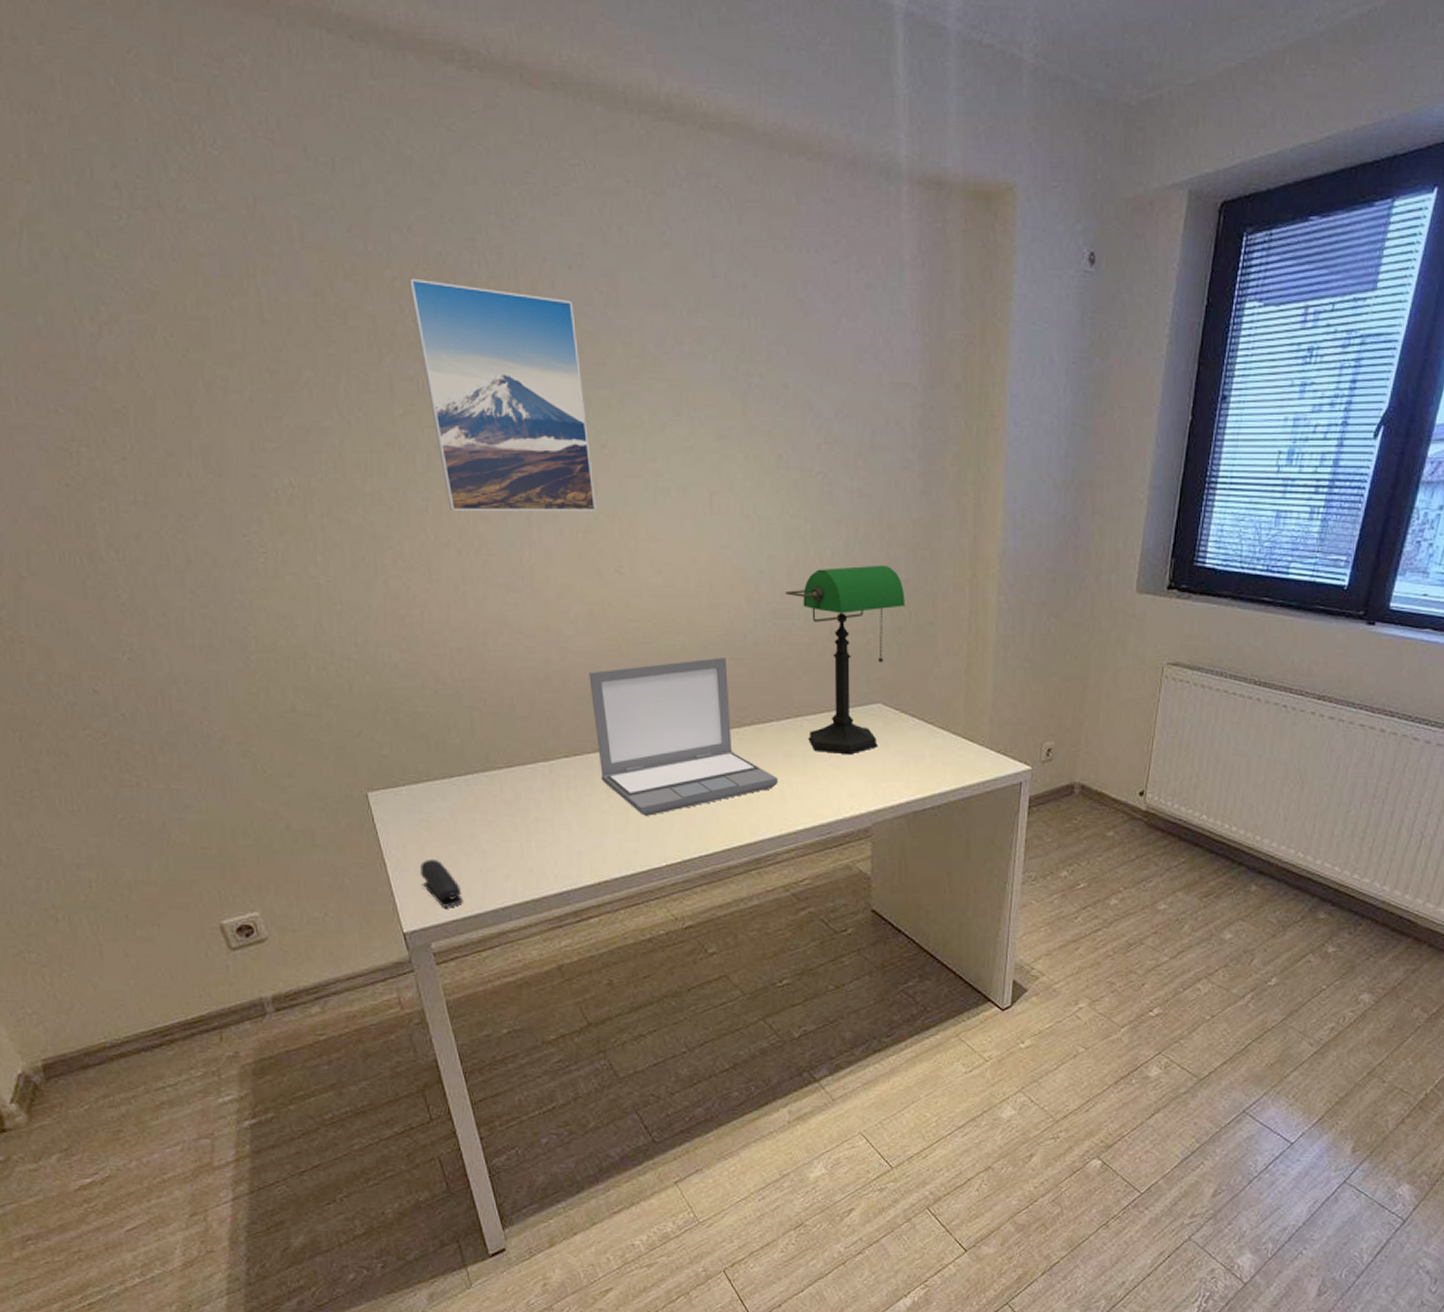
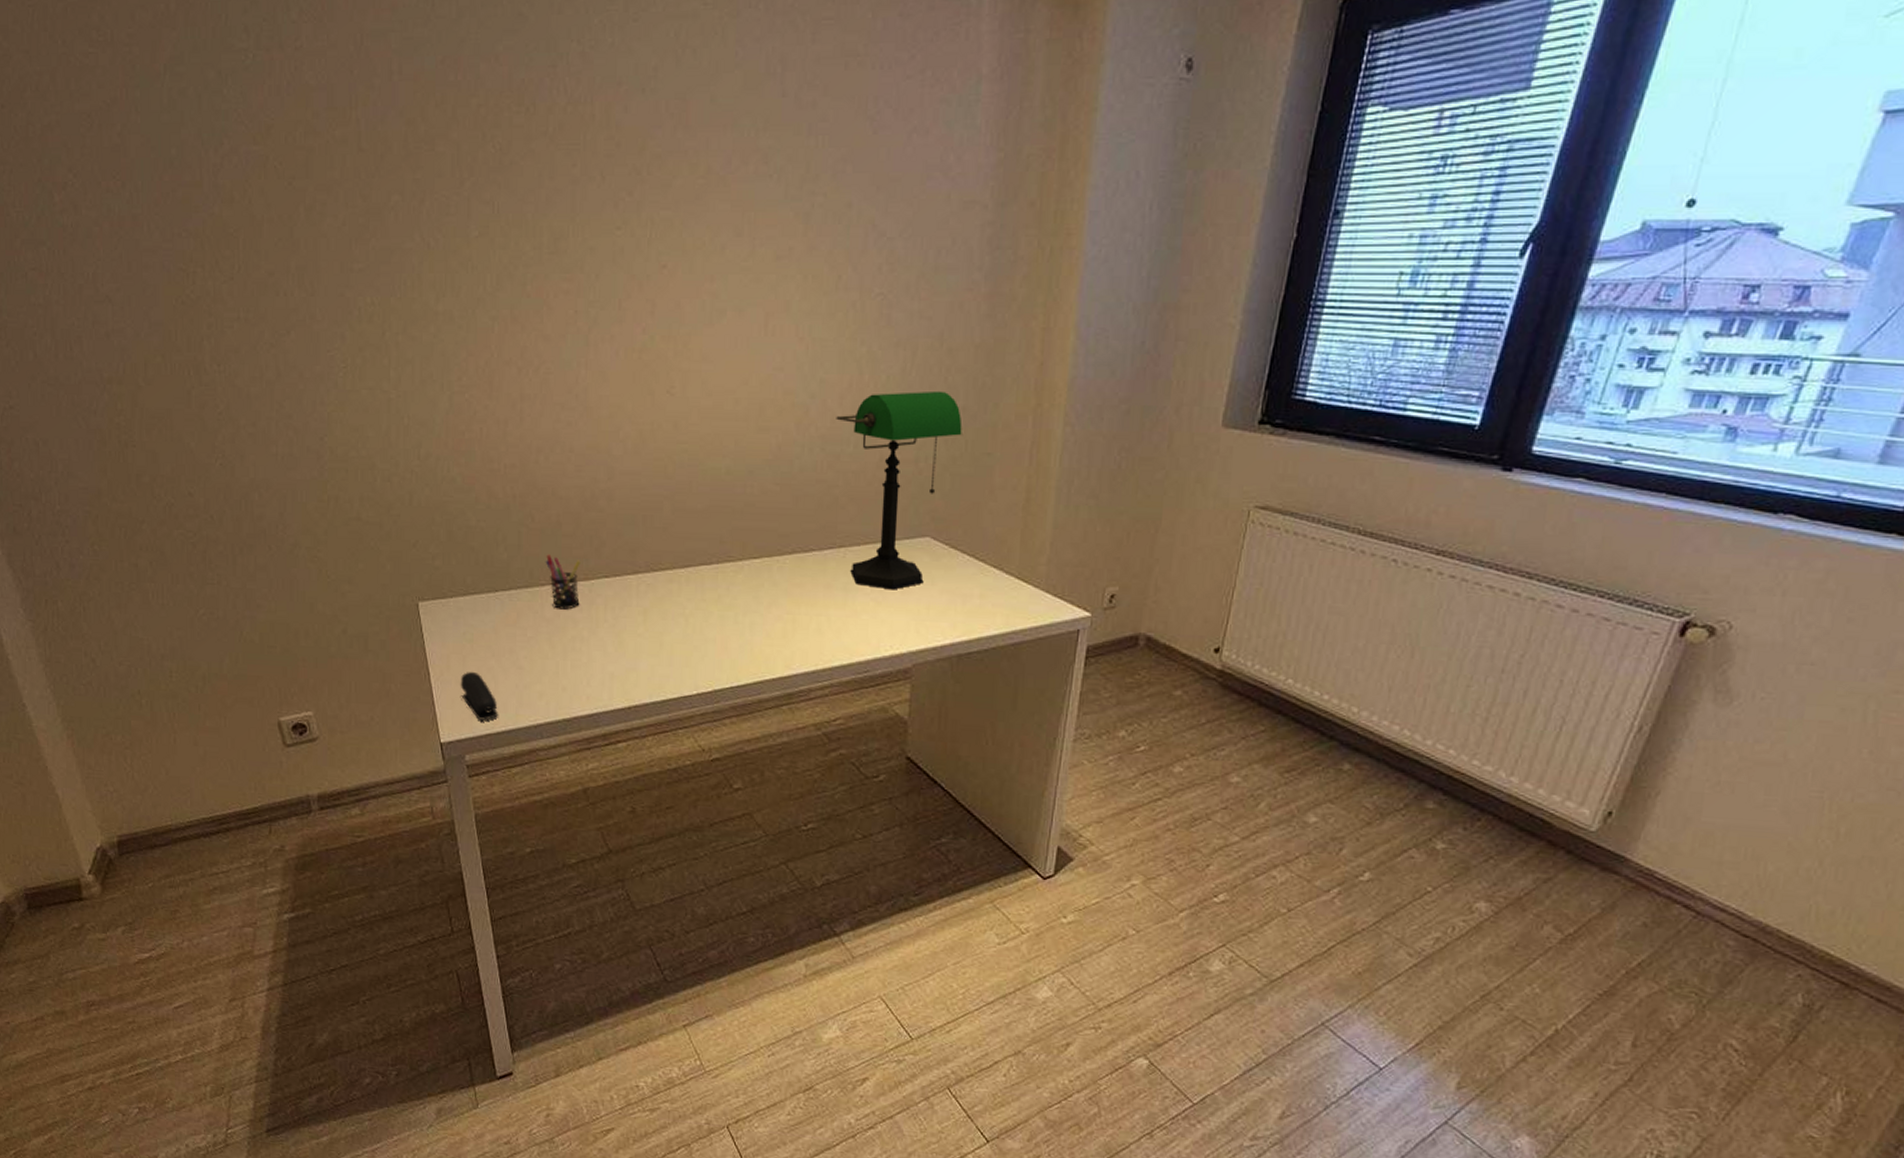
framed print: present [408,278,596,512] -> none [492,105,653,332]
pen holder: none [501,737,541,791] -> present [545,554,581,610]
laptop: present [589,658,778,816] -> none [634,482,816,642]

